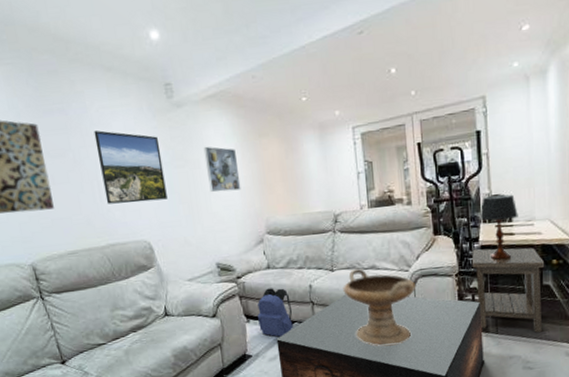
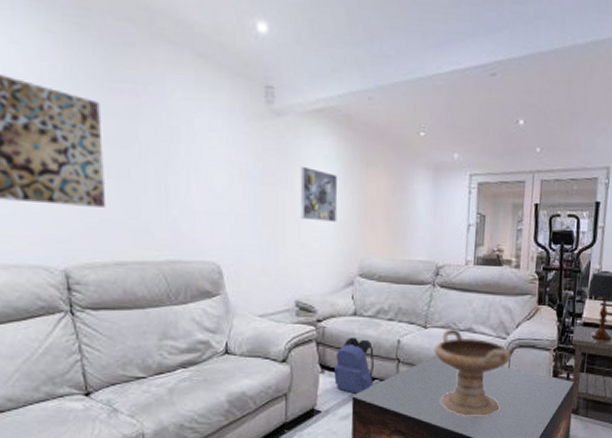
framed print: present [94,130,168,204] -> none [170,124,249,219]

